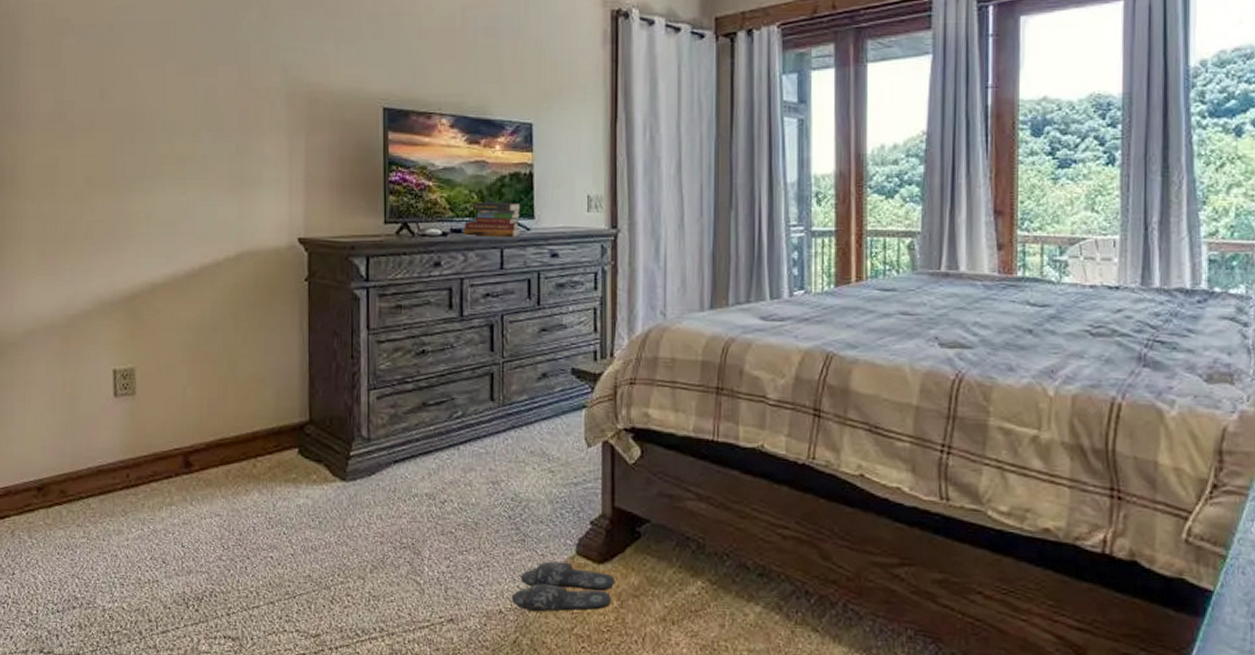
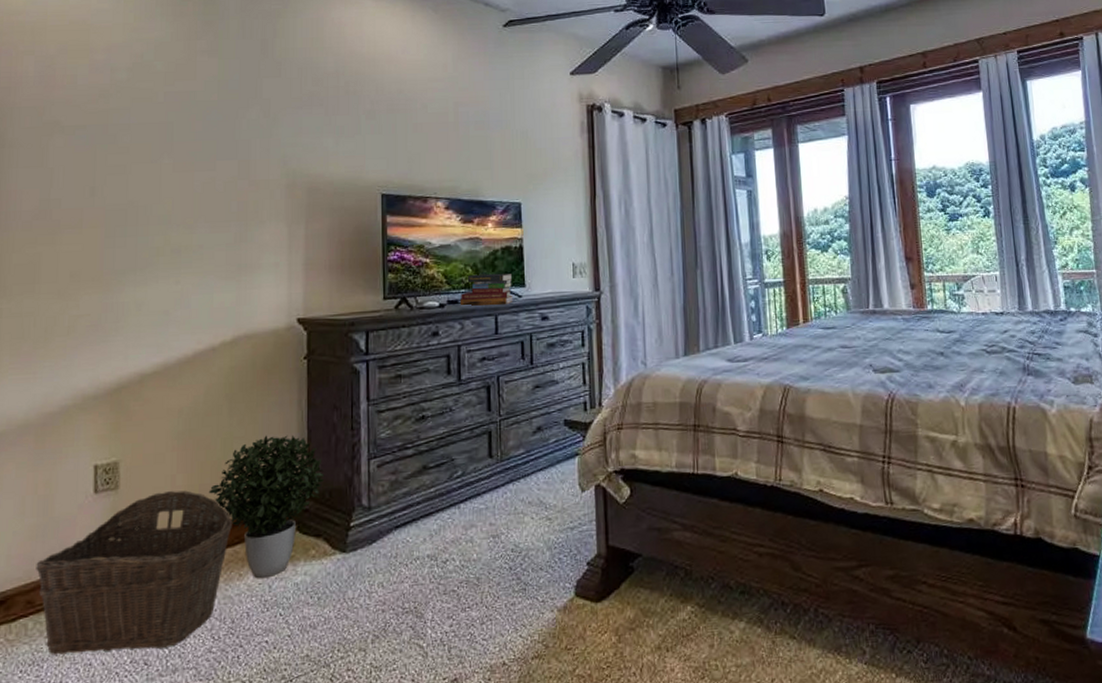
wicker basket: none [67,402,238,551] -> present [36,490,232,656]
potted plant: none [216,355,324,497] -> present [208,434,324,579]
slippers: present [512,561,614,612] -> none [515,605,611,658]

